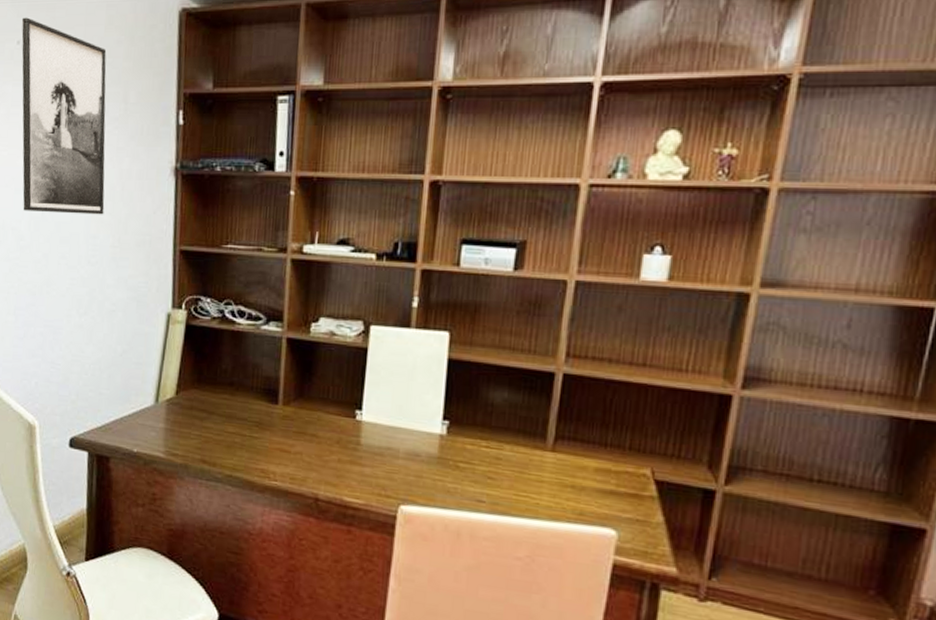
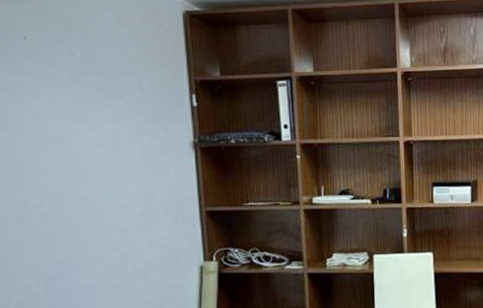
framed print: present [21,17,107,215] -> none [26,16,130,189]

